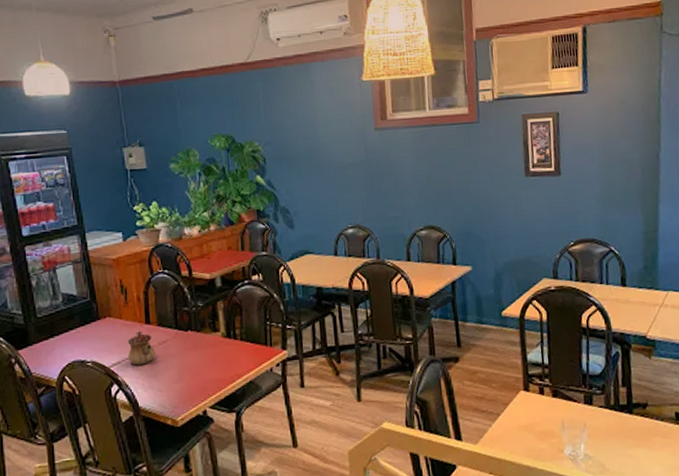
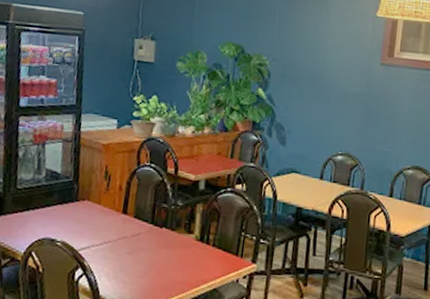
teapot: present [128,331,156,366] -> none [99,220,127,254]

